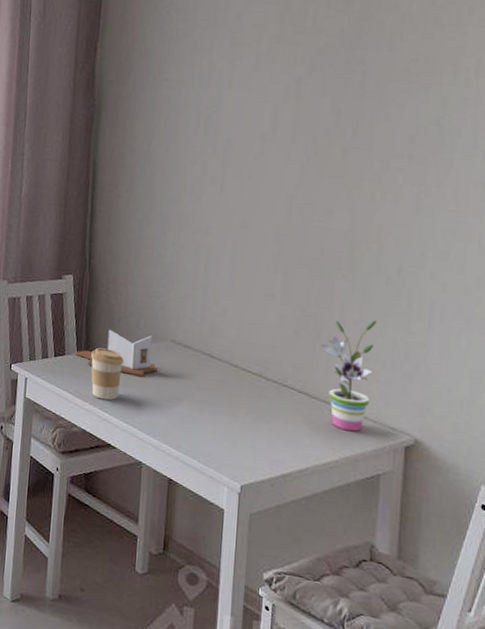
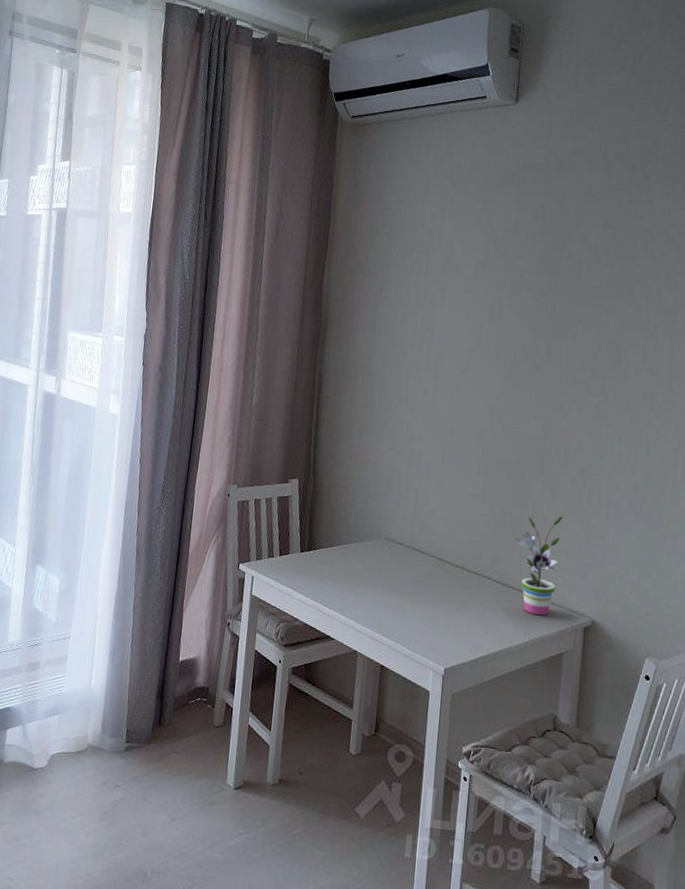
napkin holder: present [75,329,158,376] -> none [299,529,373,572]
coffee cup: present [91,347,124,401] -> none [313,546,343,595]

